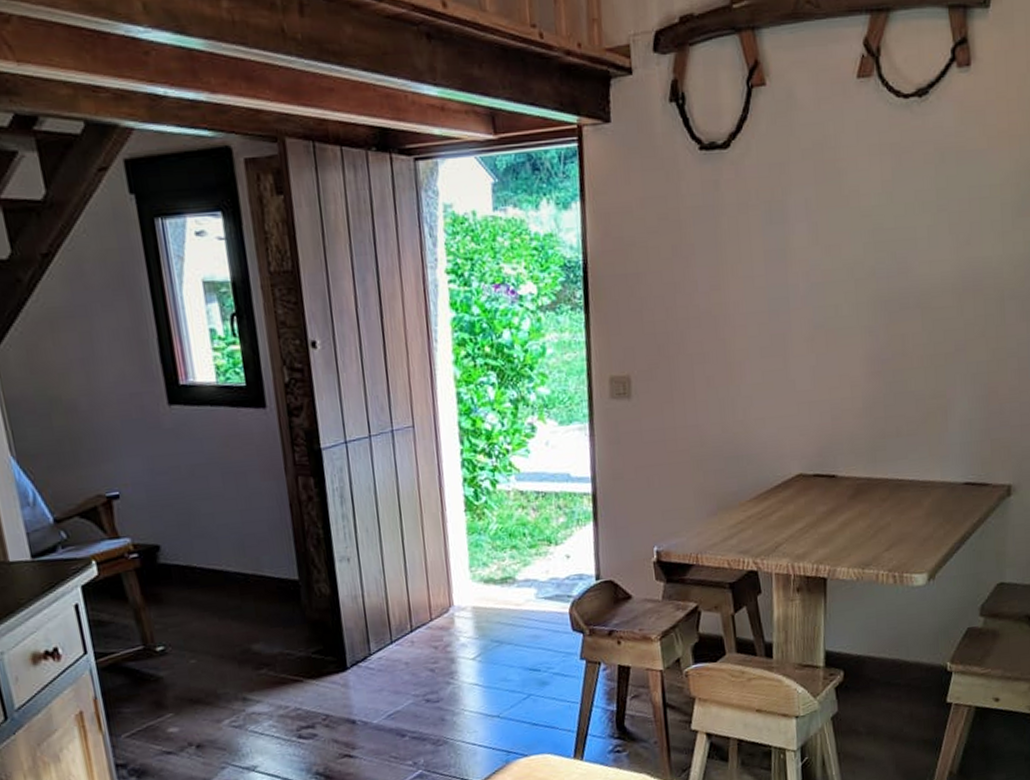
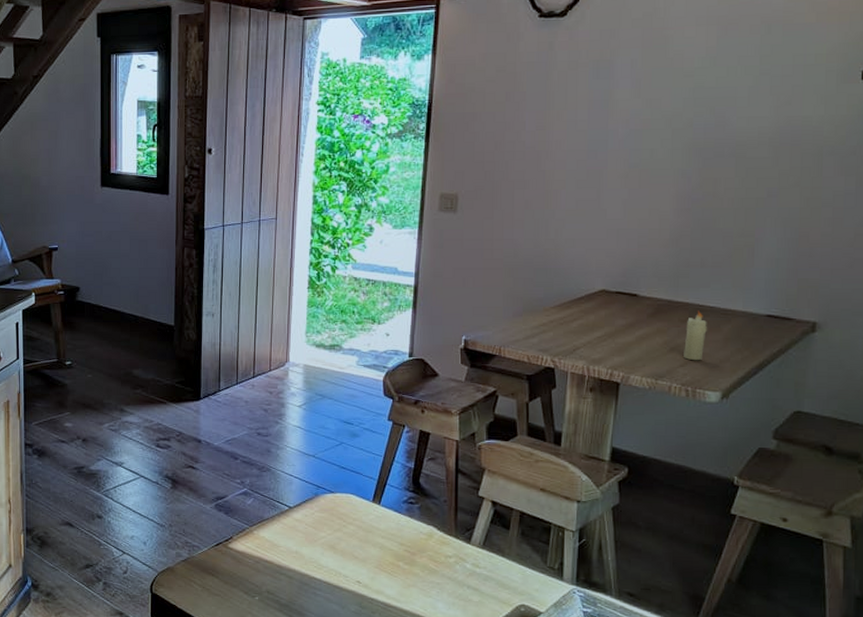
candle: none [887,486,908,543] -> present [684,310,707,361]

